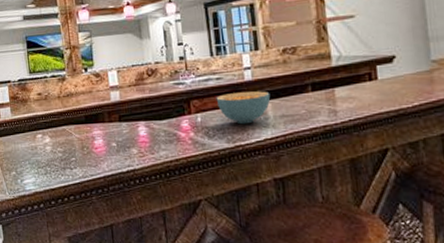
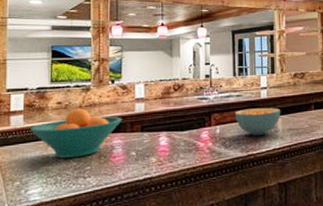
fruit bowl: none [17,99,99,149] -> present [29,108,122,158]

